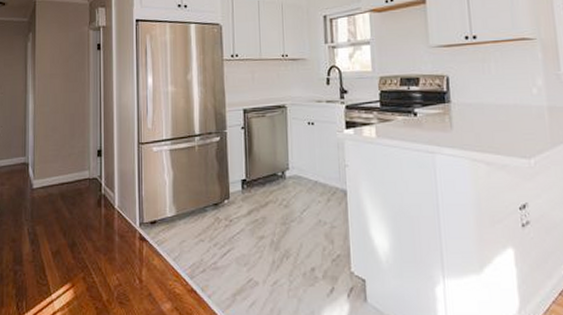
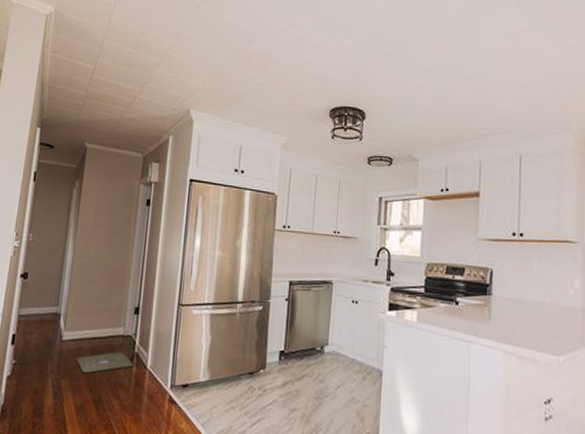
rug: none [47,194,102,219] -> present [76,351,134,374]

